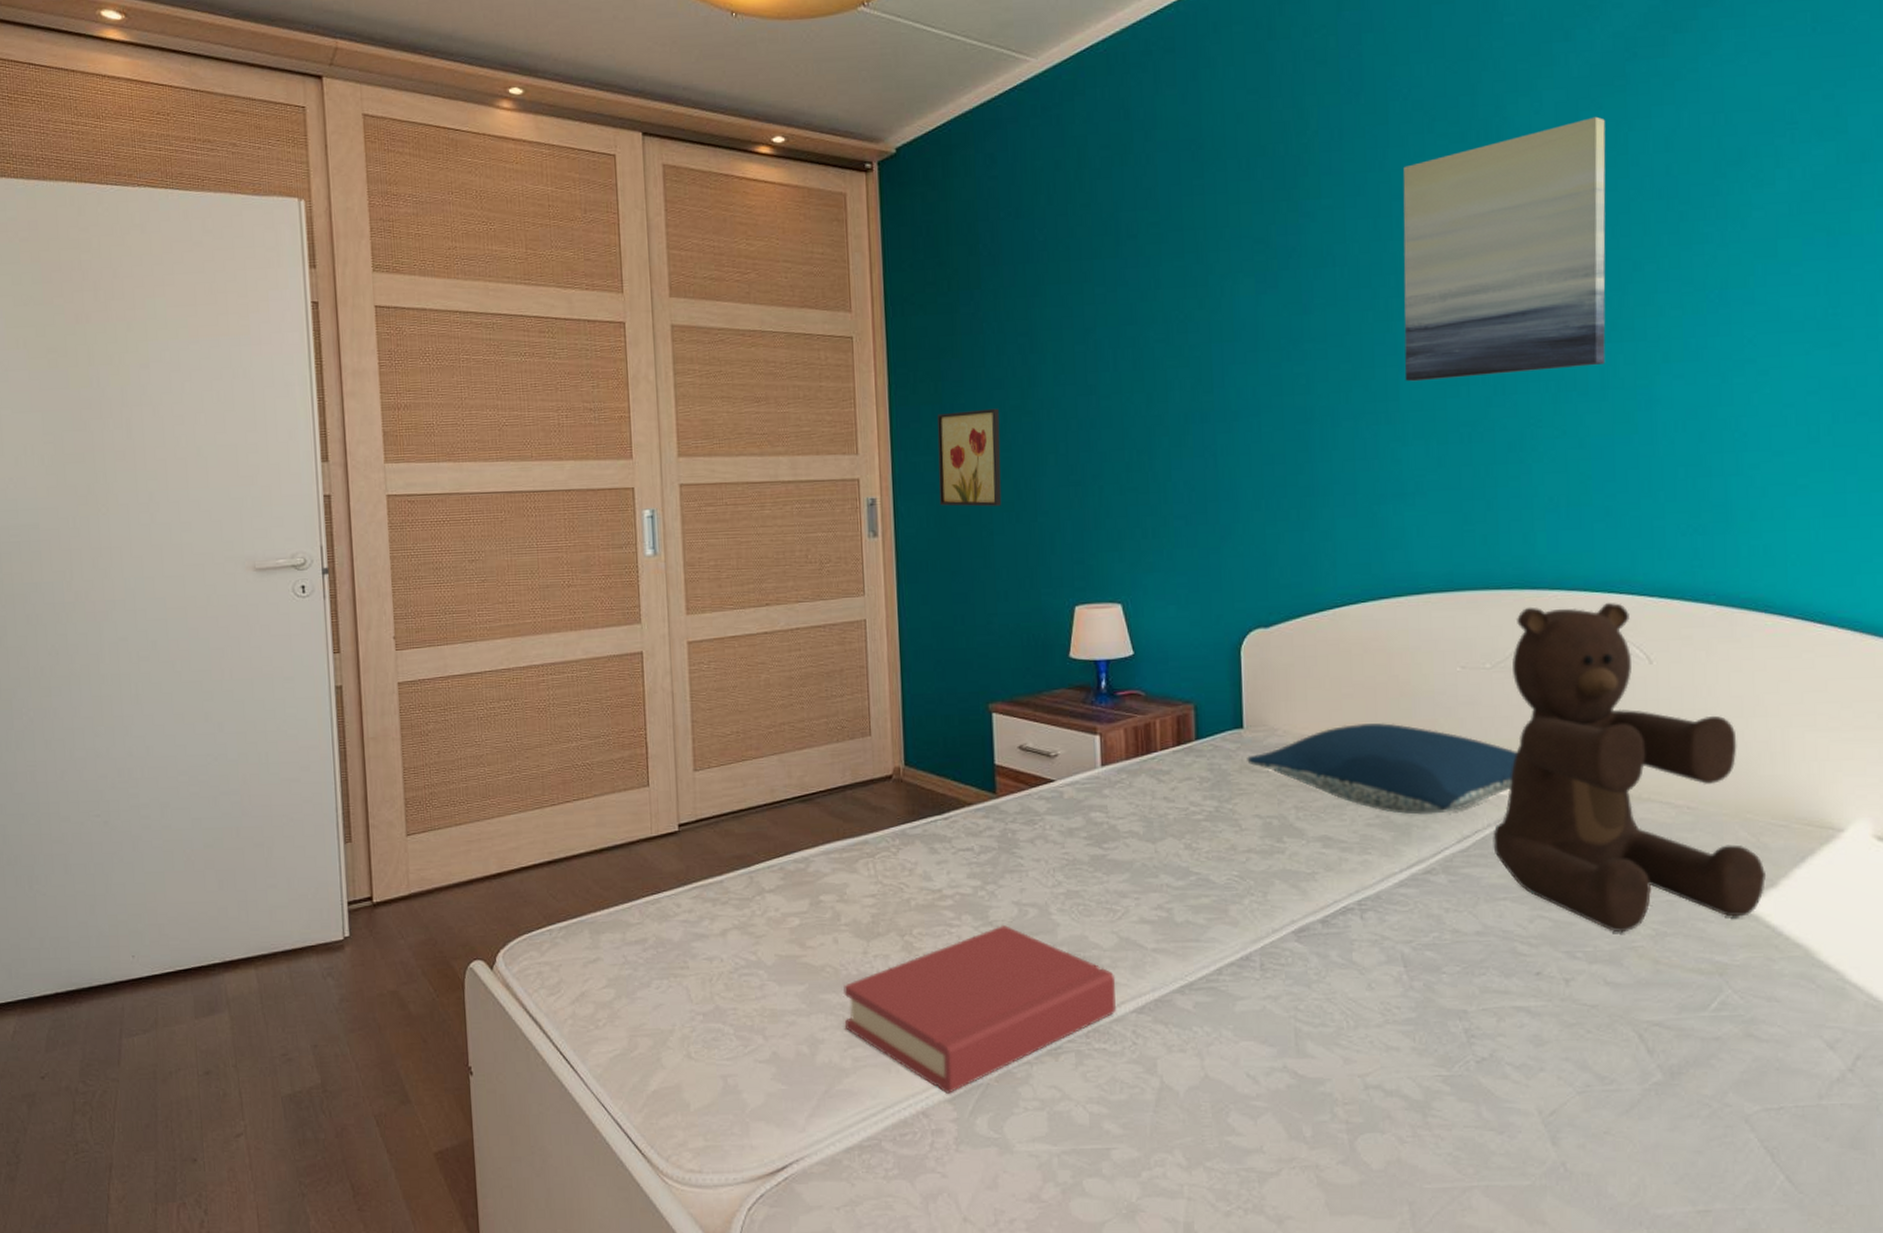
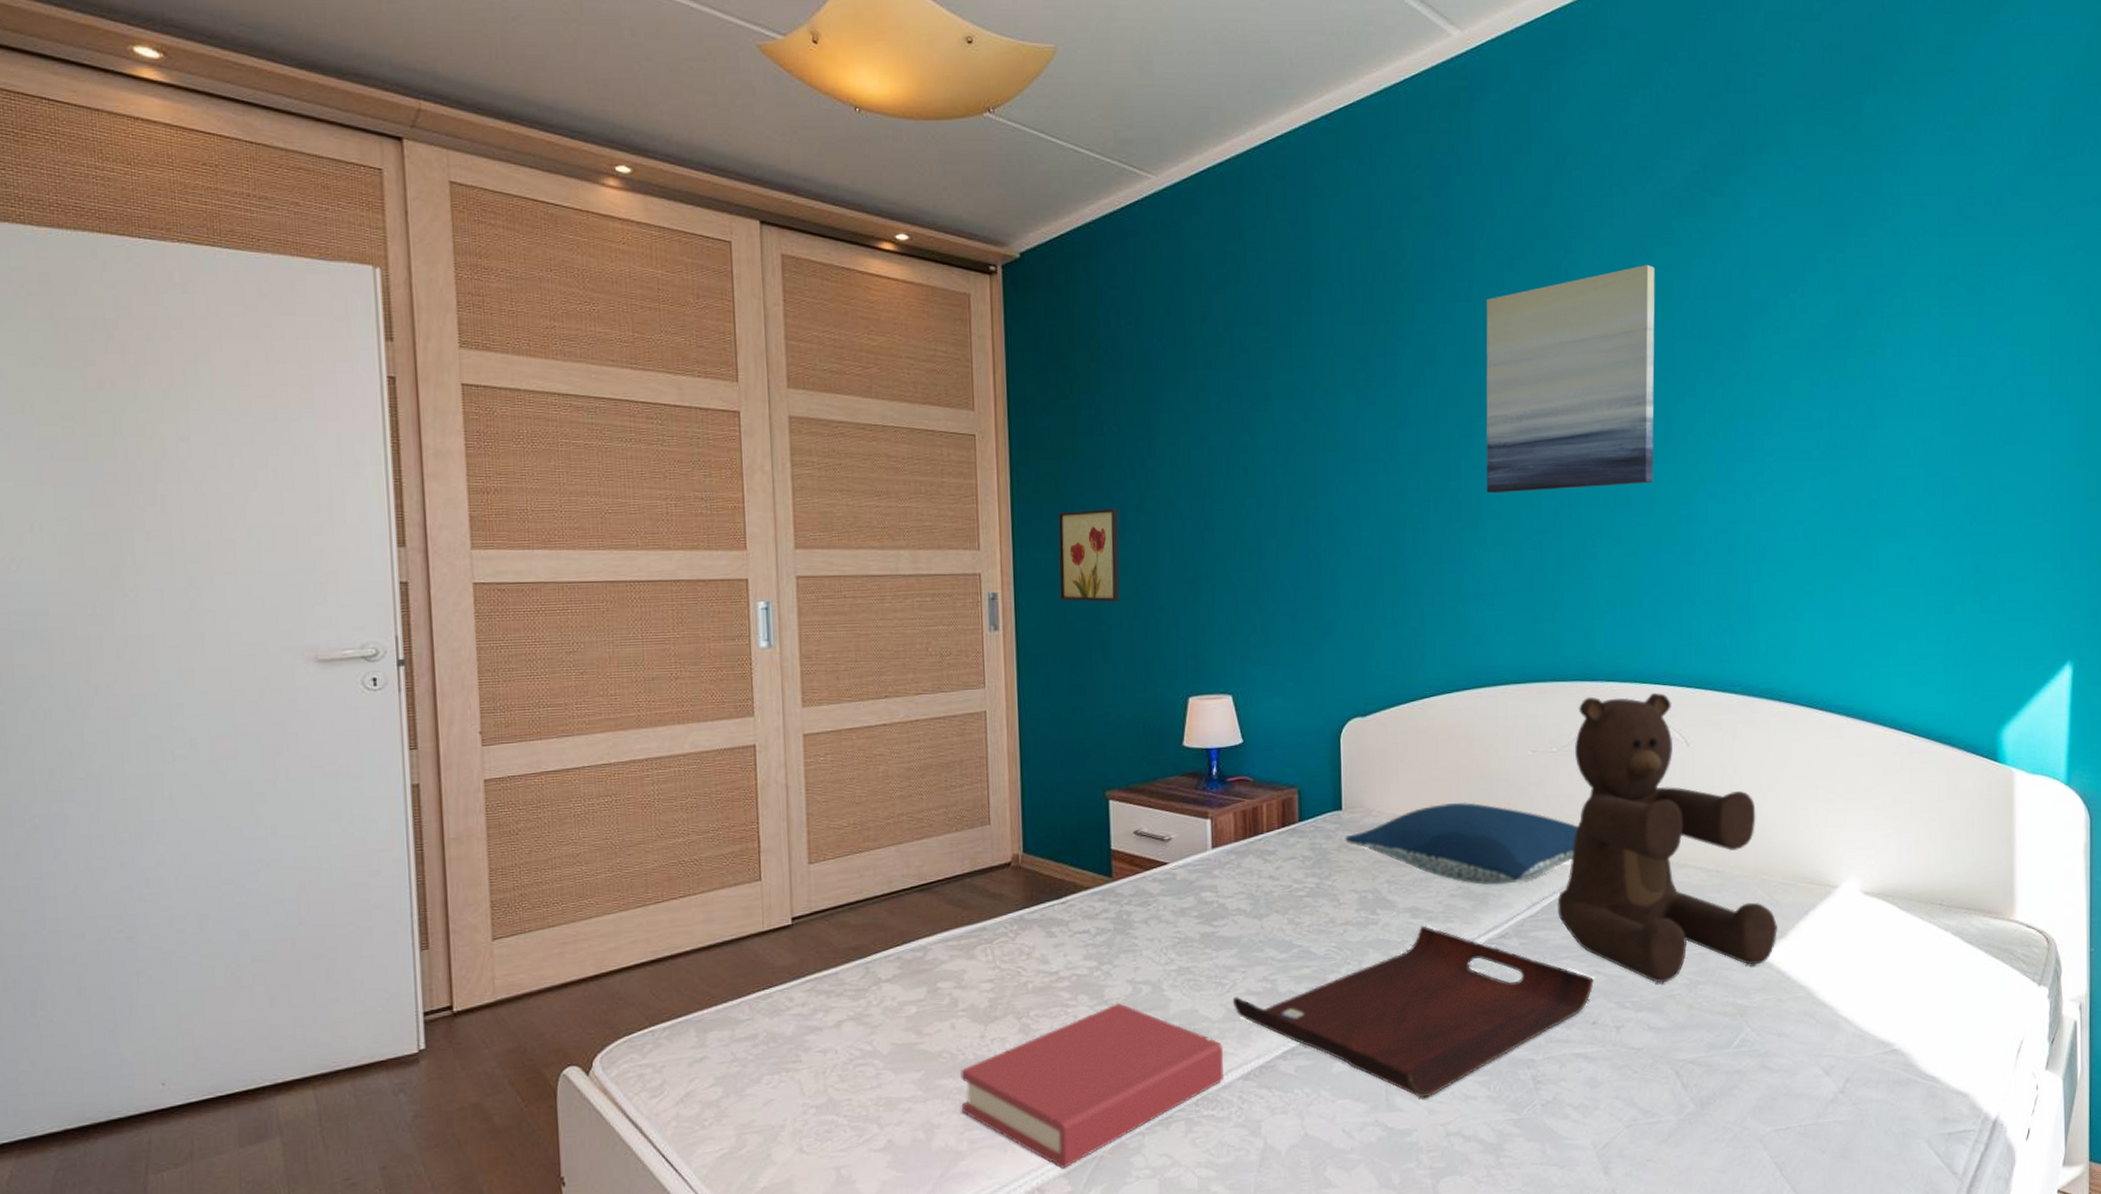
serving tray: none [1125,856,1537,1045] -> present [1232,925,1594,1098]

